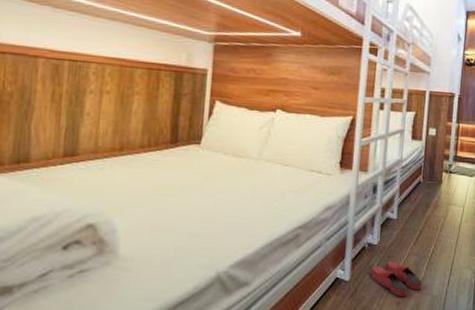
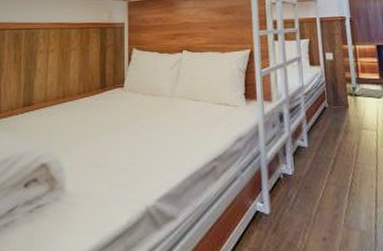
slippers: present [369,260,422,297] -> none [288,192,347,233]

